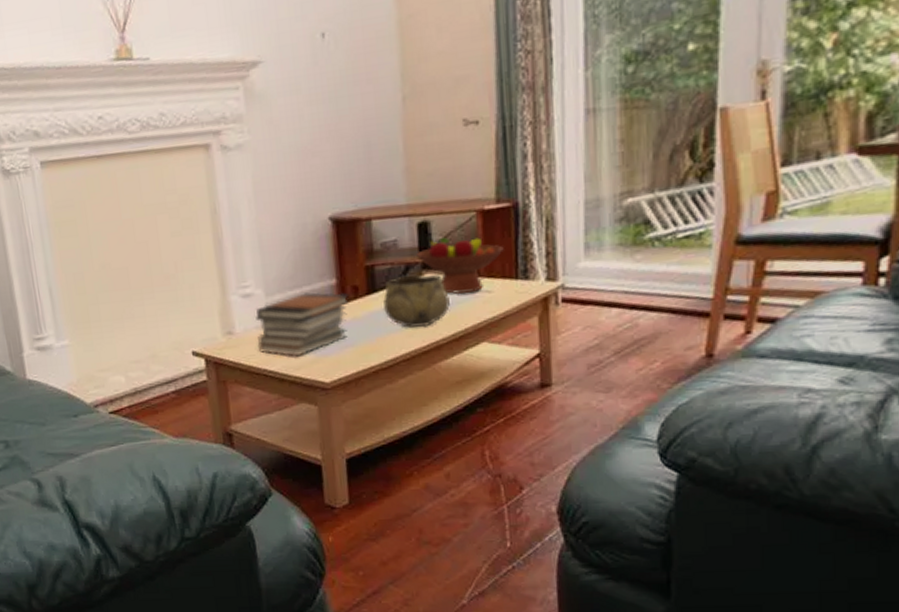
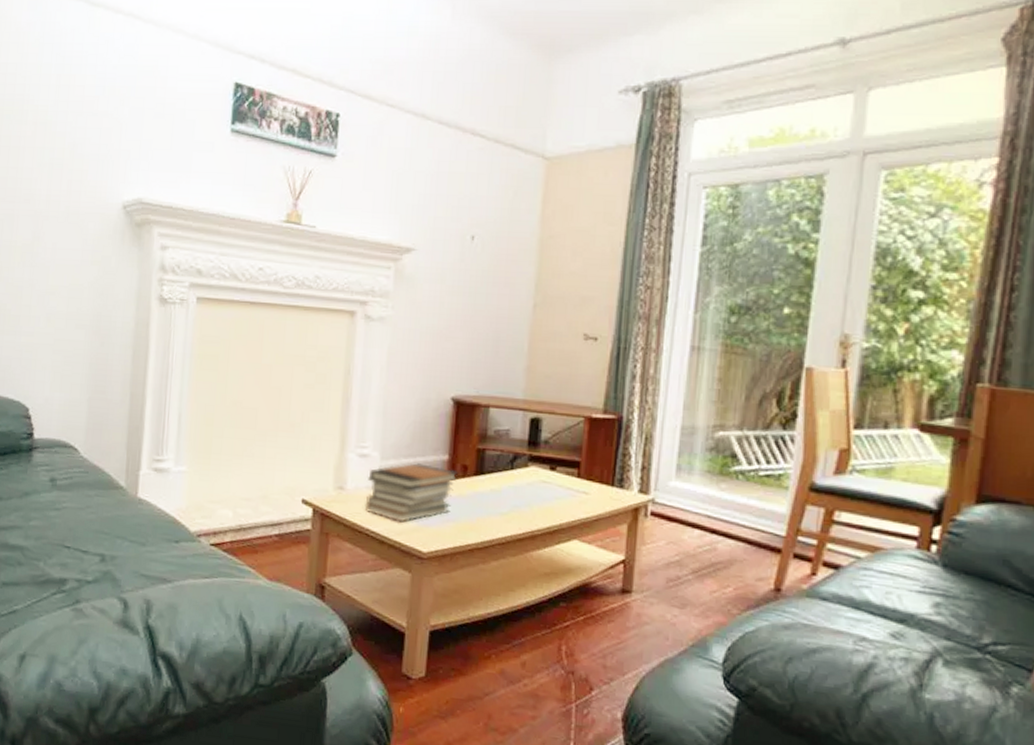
decorative bowl: present [383,274,450,328] -> none [487,464,549,516]
fruit bowl: present [416,236,504,294] -> none [525,432,605,491]

